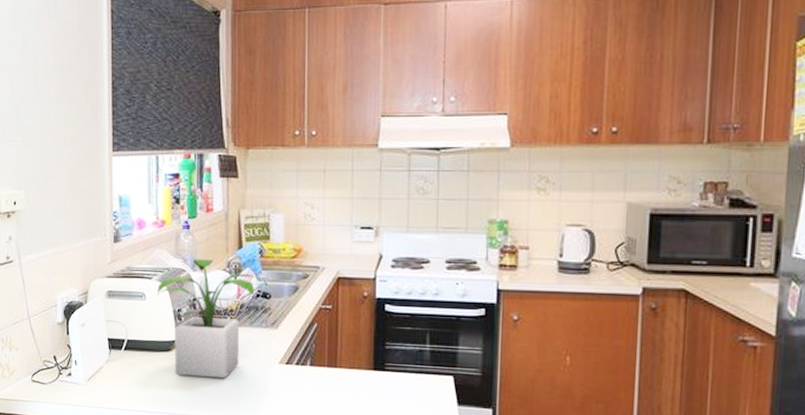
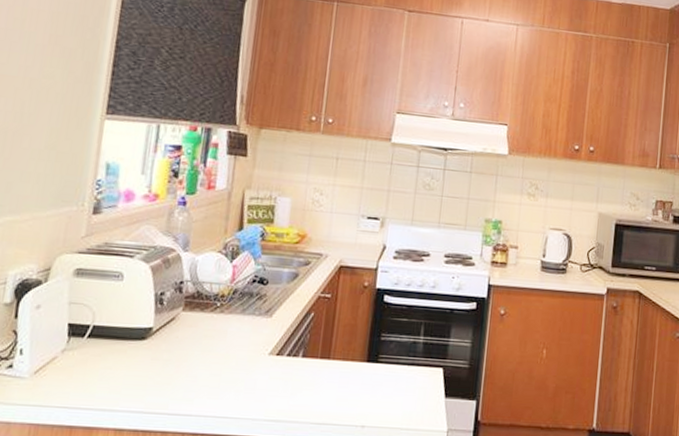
potted plant: present [156,259,263,379] -> none [136,238,261,371]

